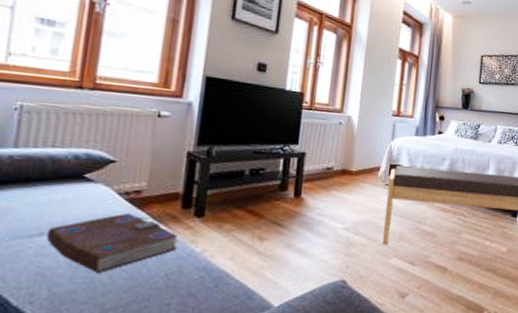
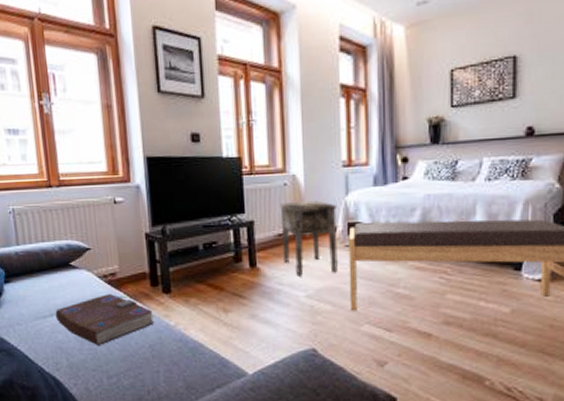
side table: none [328,139,382,209] -> present [280,200,338,277]

